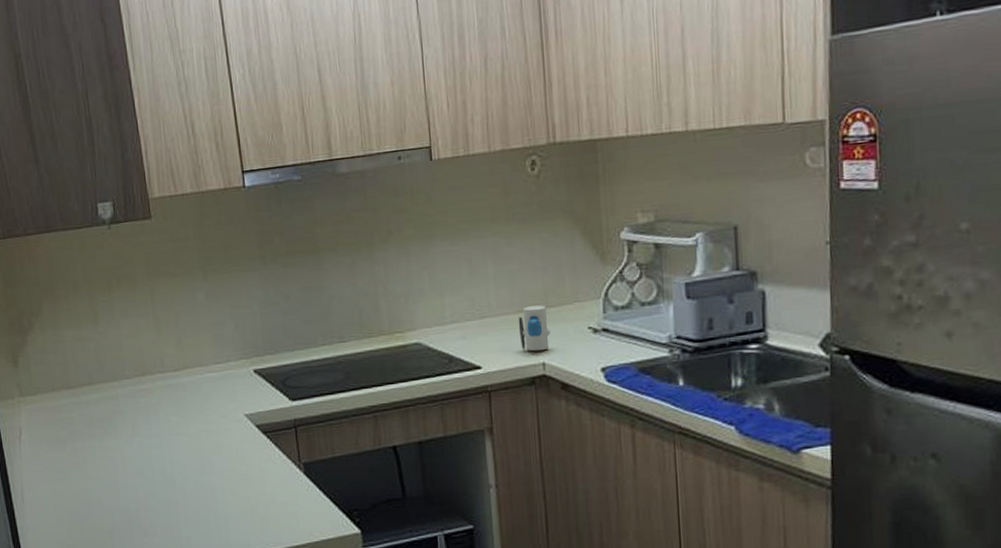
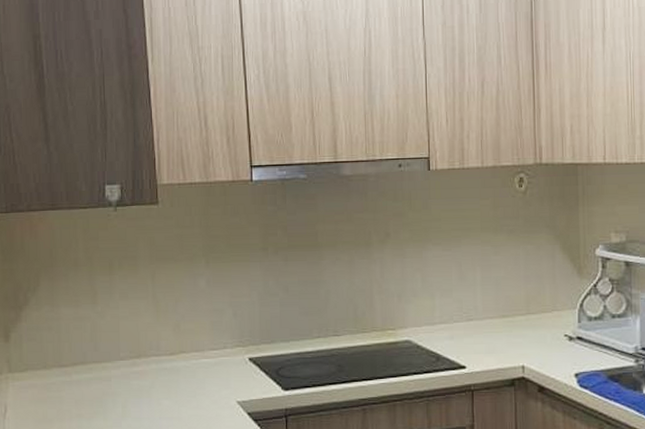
toy: present [518,305,551,352] -> none [501,312,531,355]

